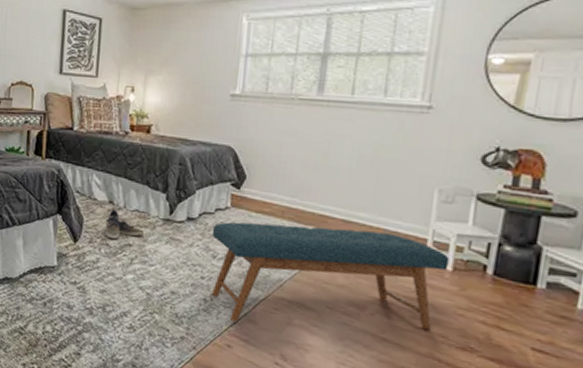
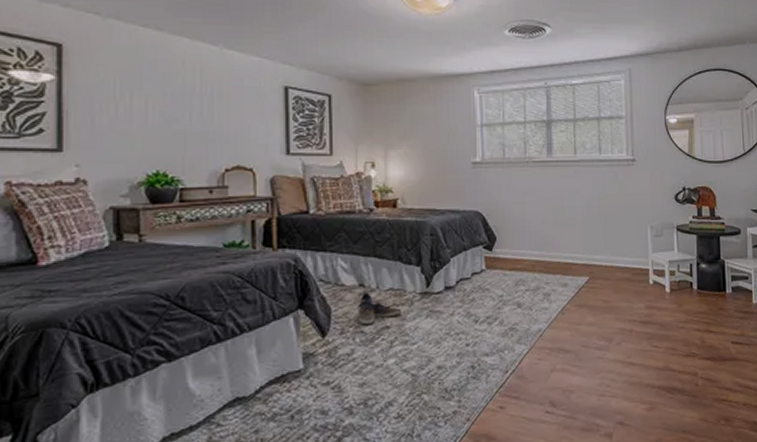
bench: present [211,222,450,331] -> none [471,269,667,381]

